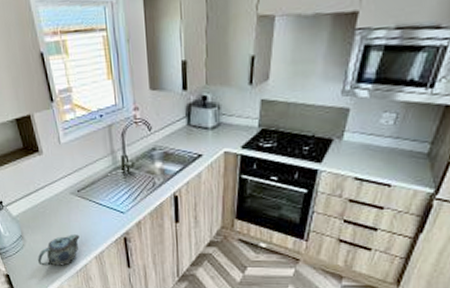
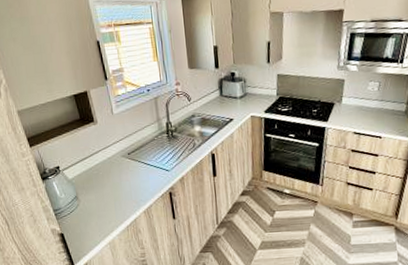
teapot: present [38,234,80,266] -> none [91,192,130,223]

